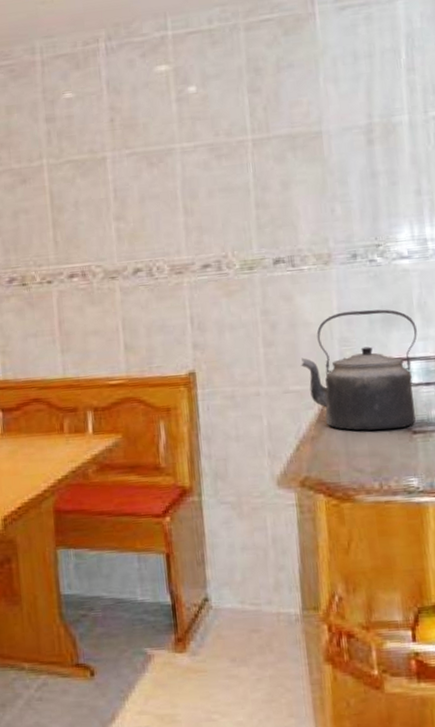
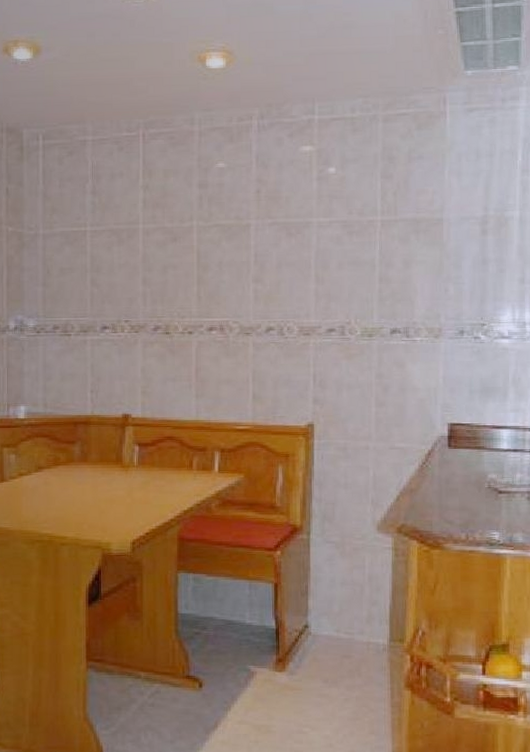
kettle: present [301,309,417,431] -> none [407,381,510,488]

